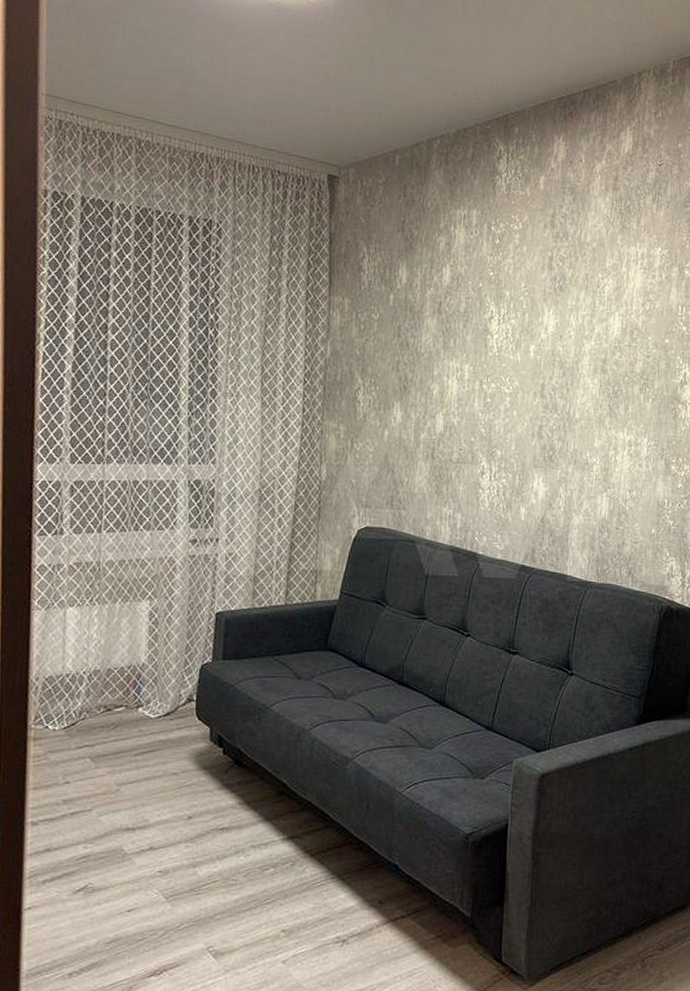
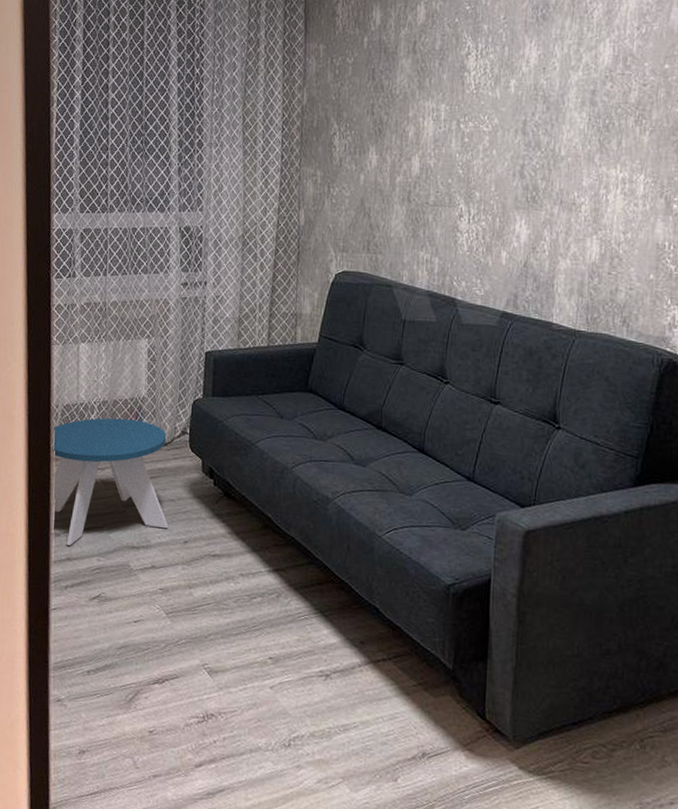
side table: none [30,688,170,834] -> present [52,418,169,545]

